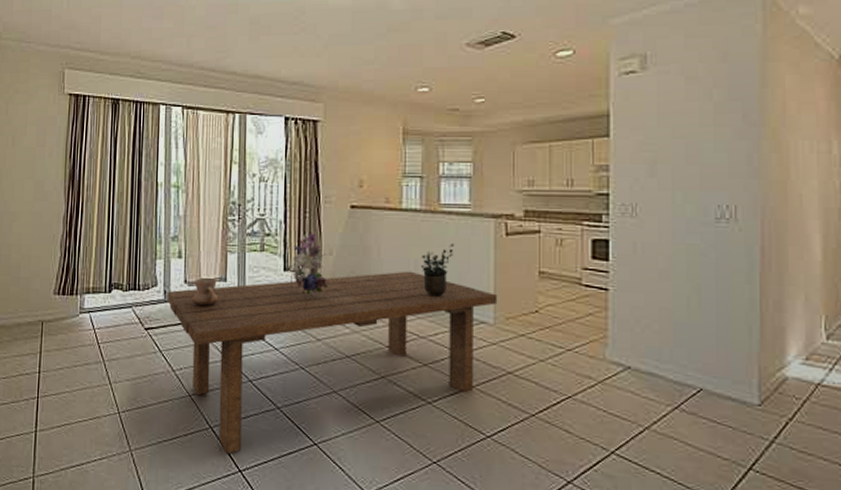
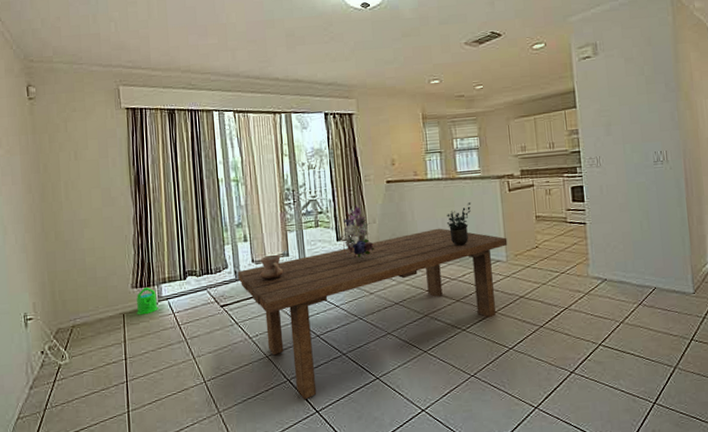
watering can: none [56,296,79,326] -> present [136,287,159,315]

